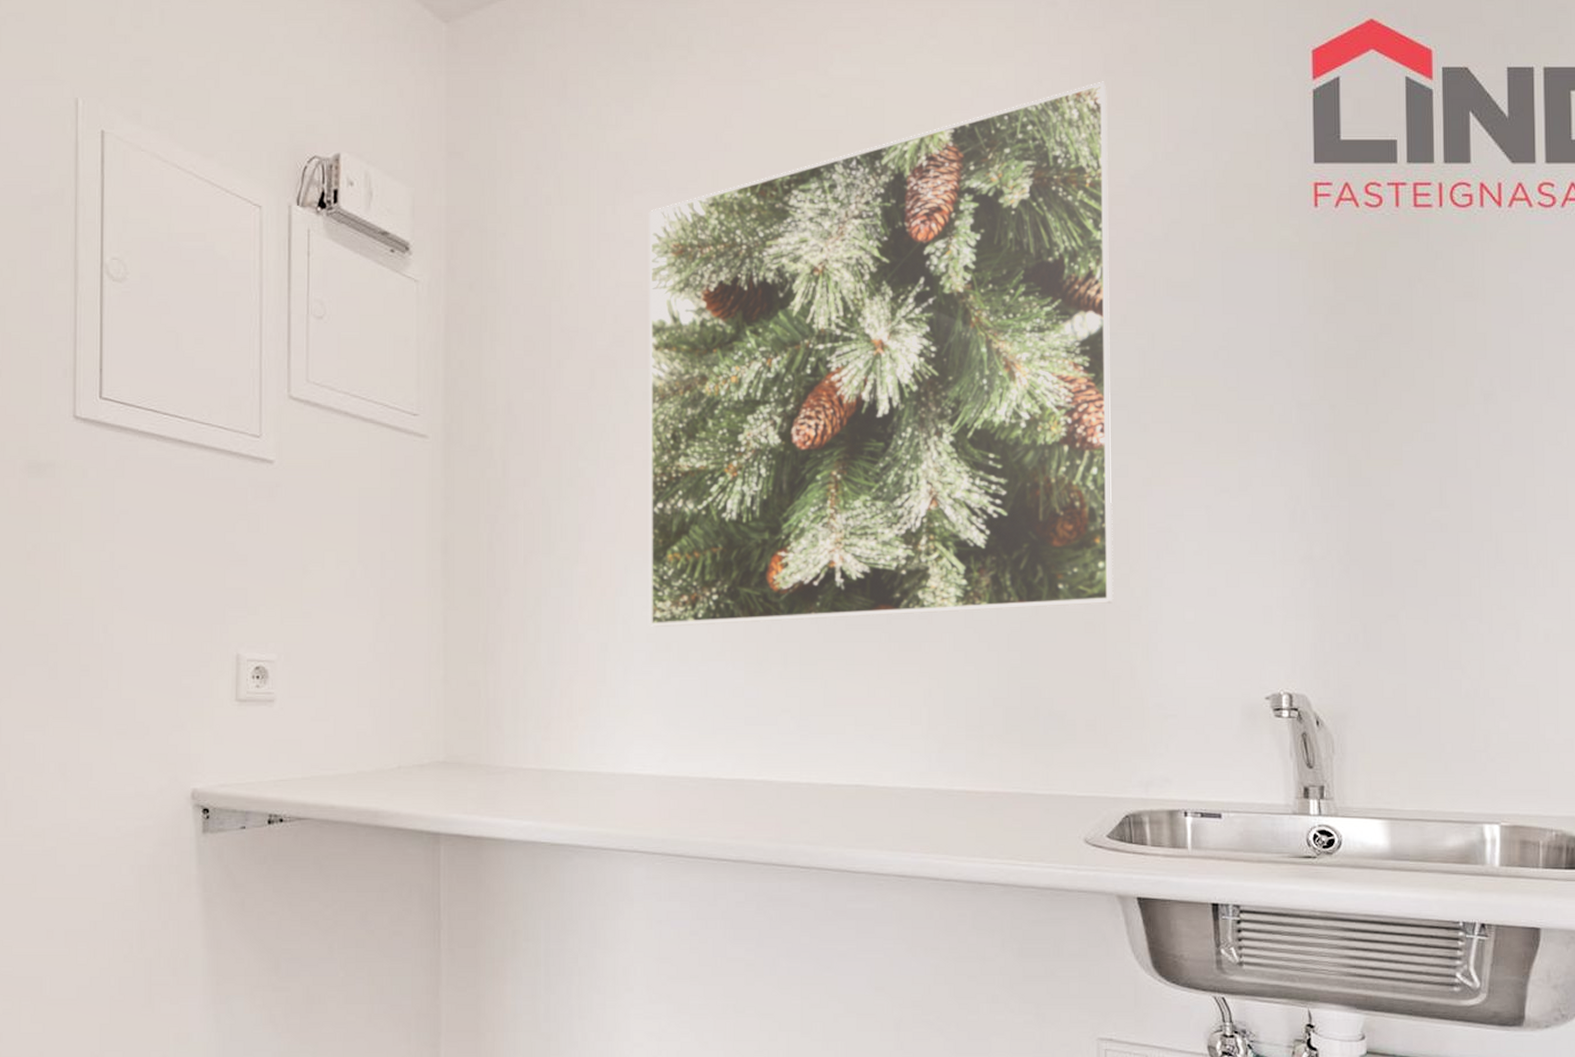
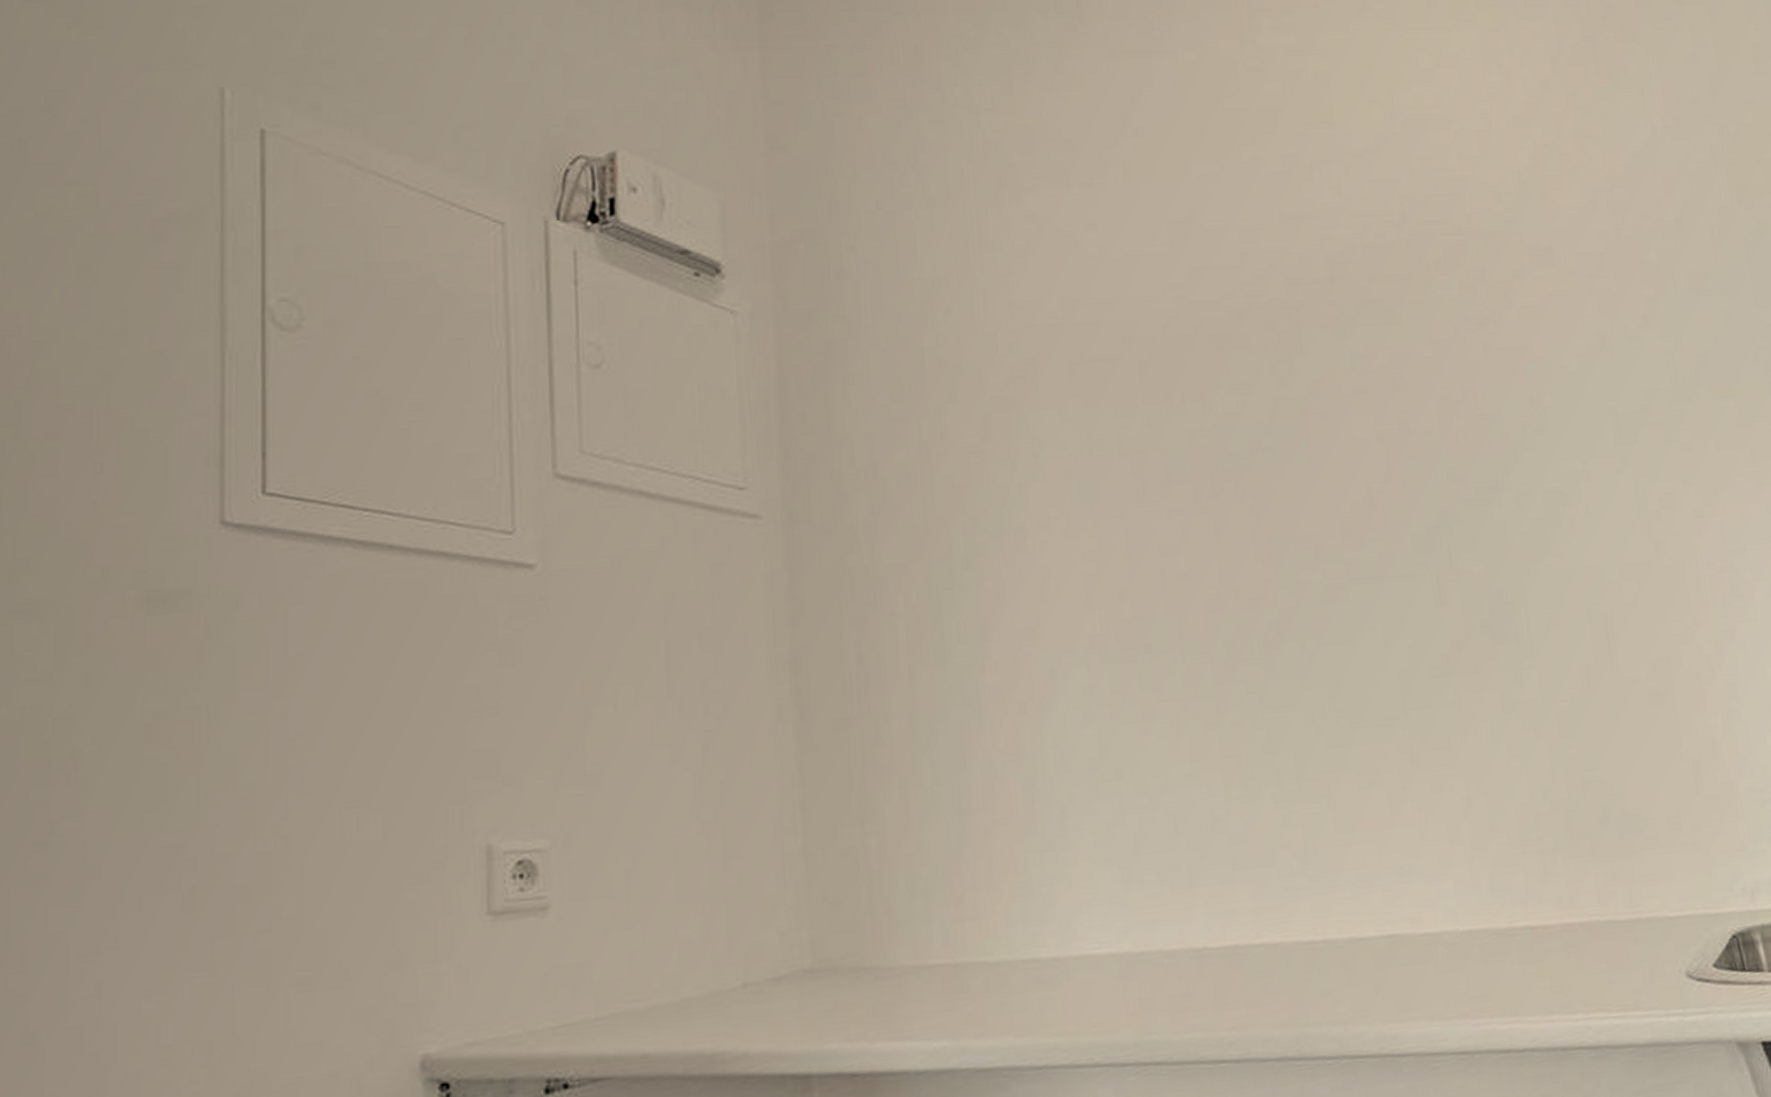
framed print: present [649,81,1114,628] -> none [1045,47,1679,750]

